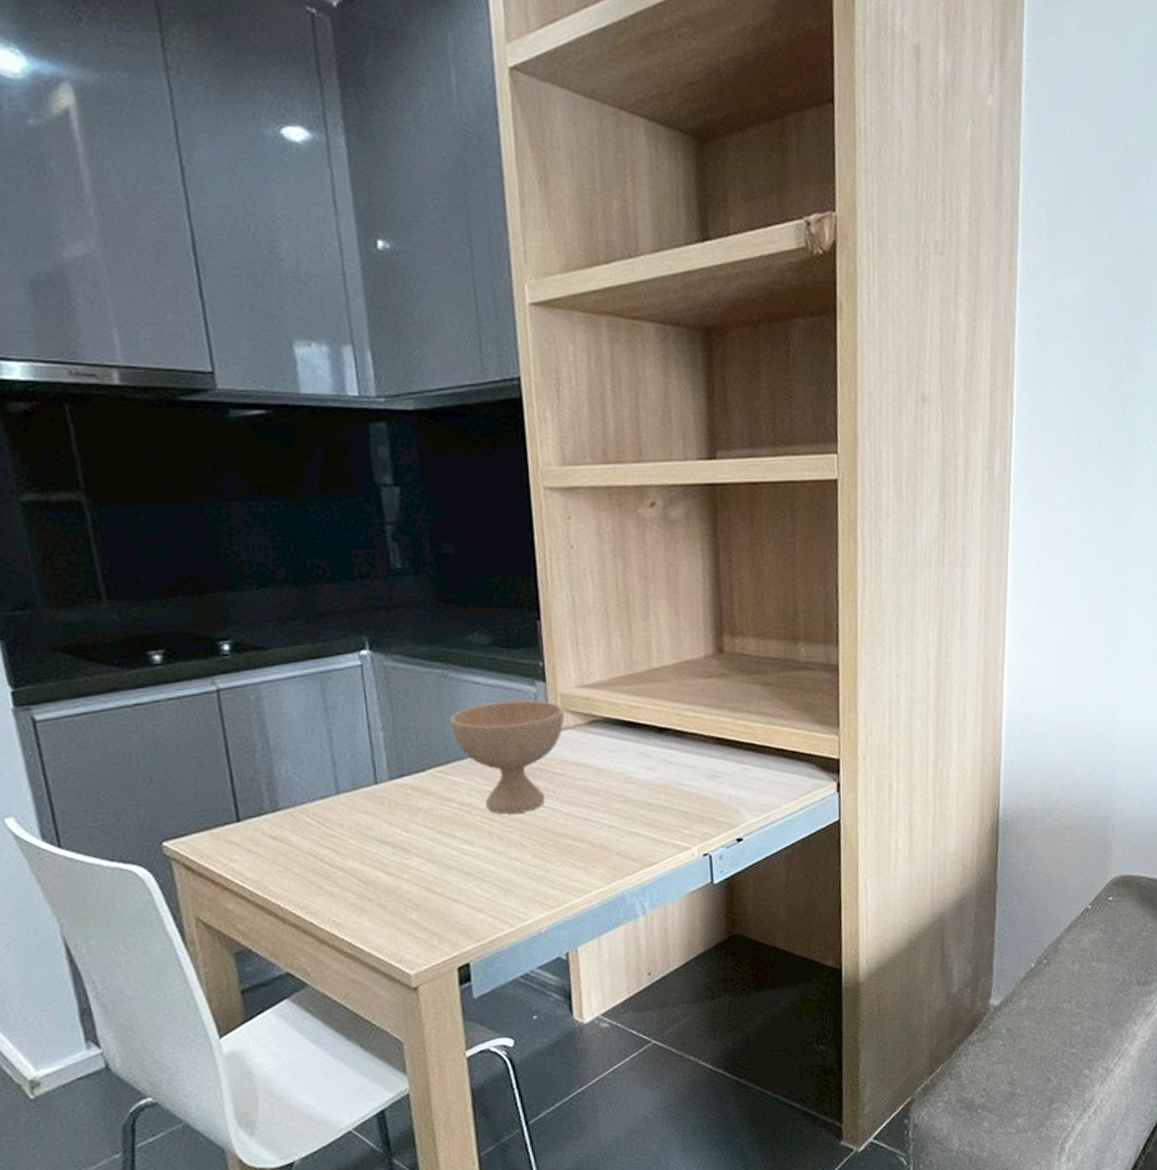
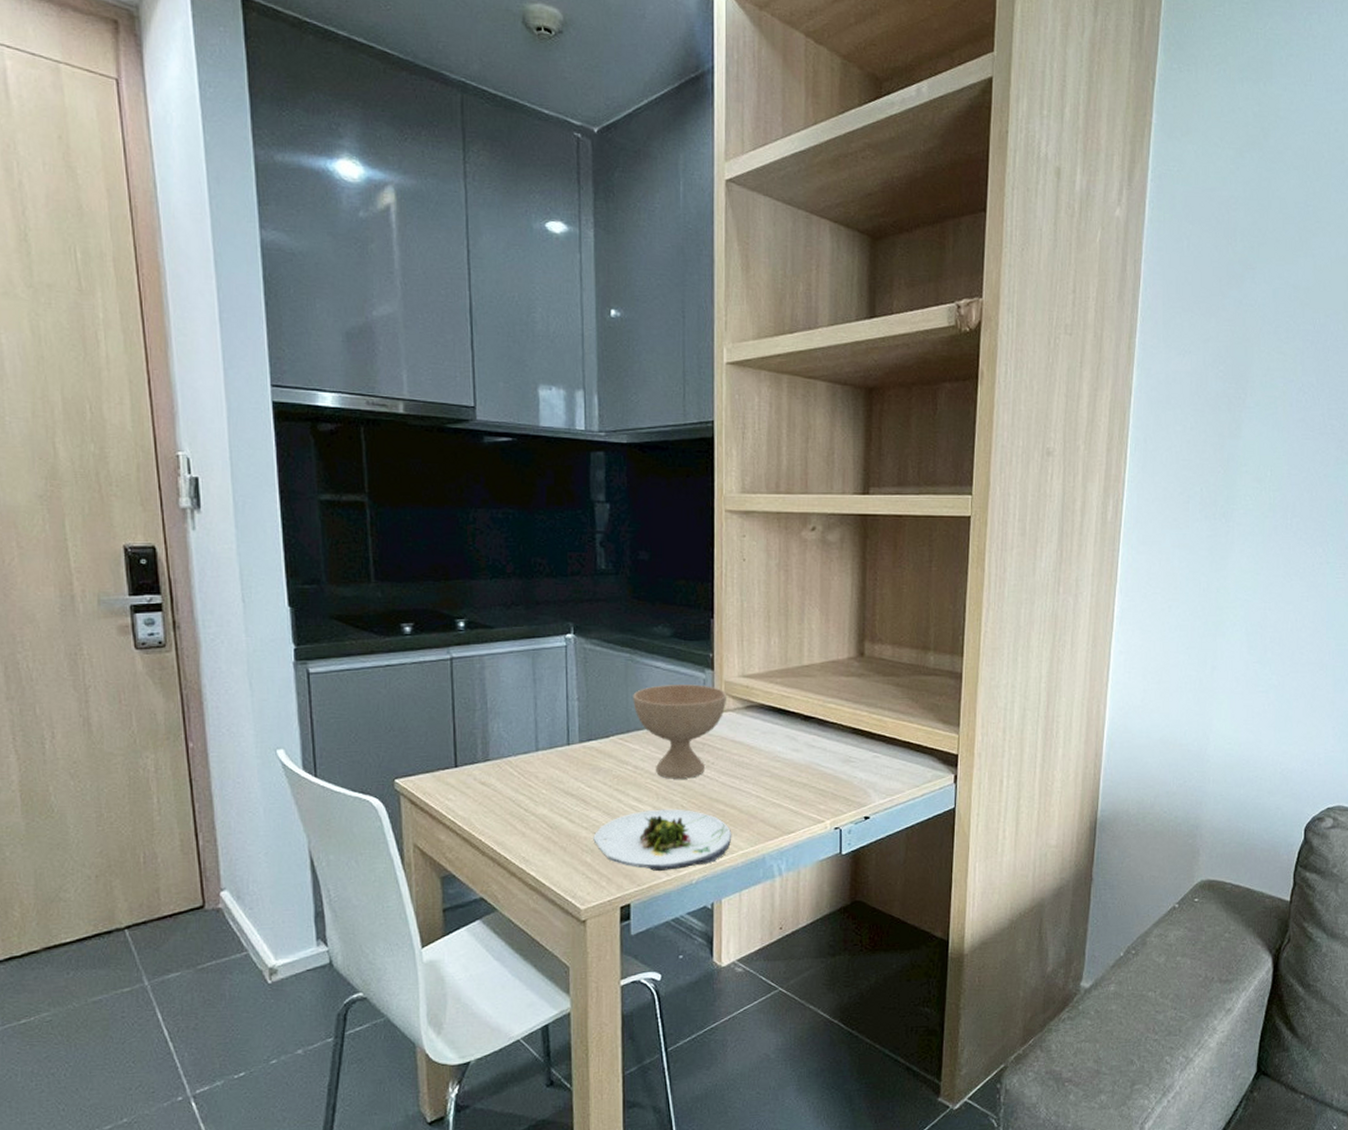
salad plate: none [417,848,584,923] -> present [593,809,732,871]

